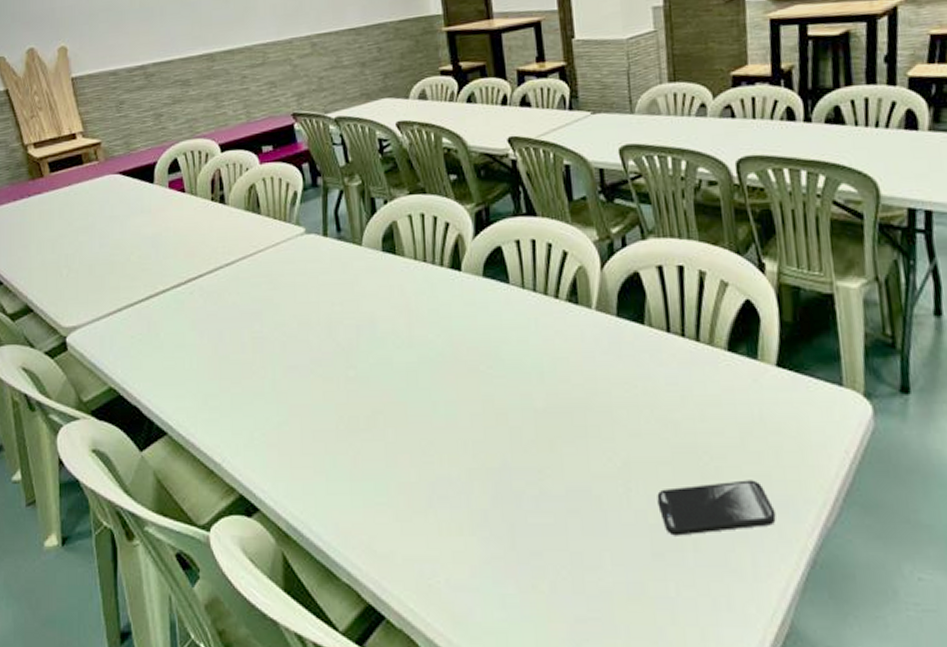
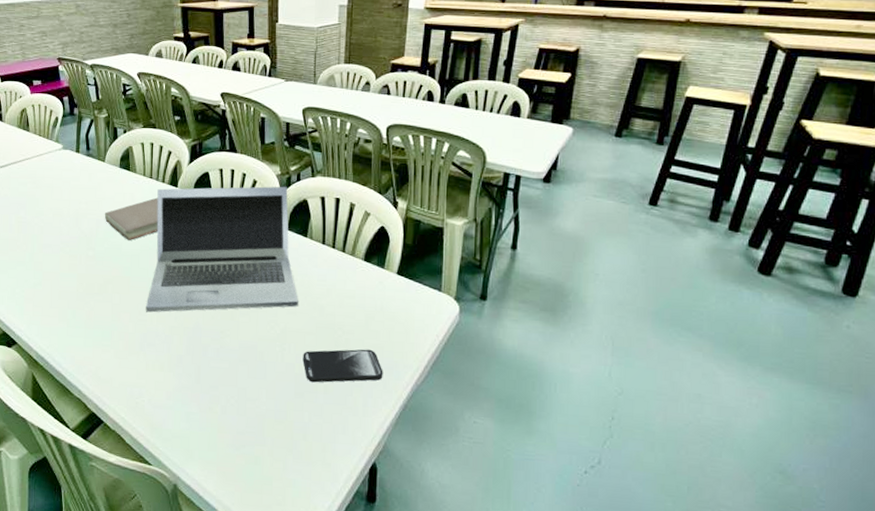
book: none [366,287,441,352] -> present [104,197,159,241]
laptop: none [431,255,643,451] -> present [145,186,298,313]

